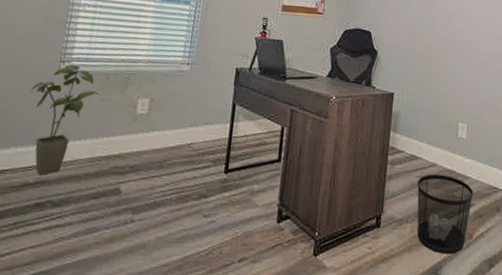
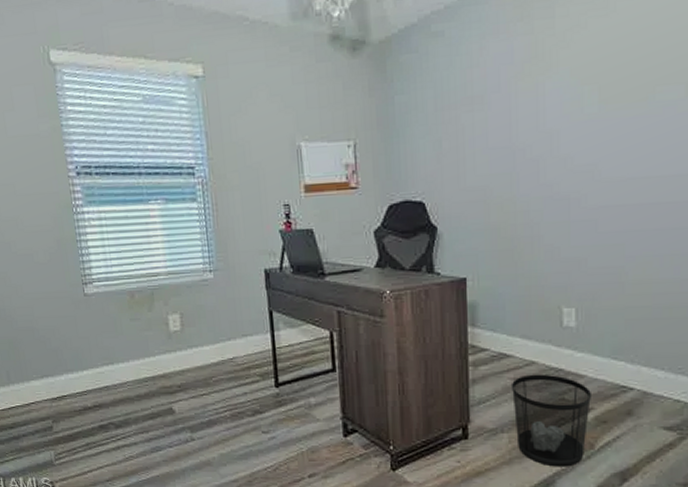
house plant: present [31,64,100,175] -> none [64,285,129,399]

